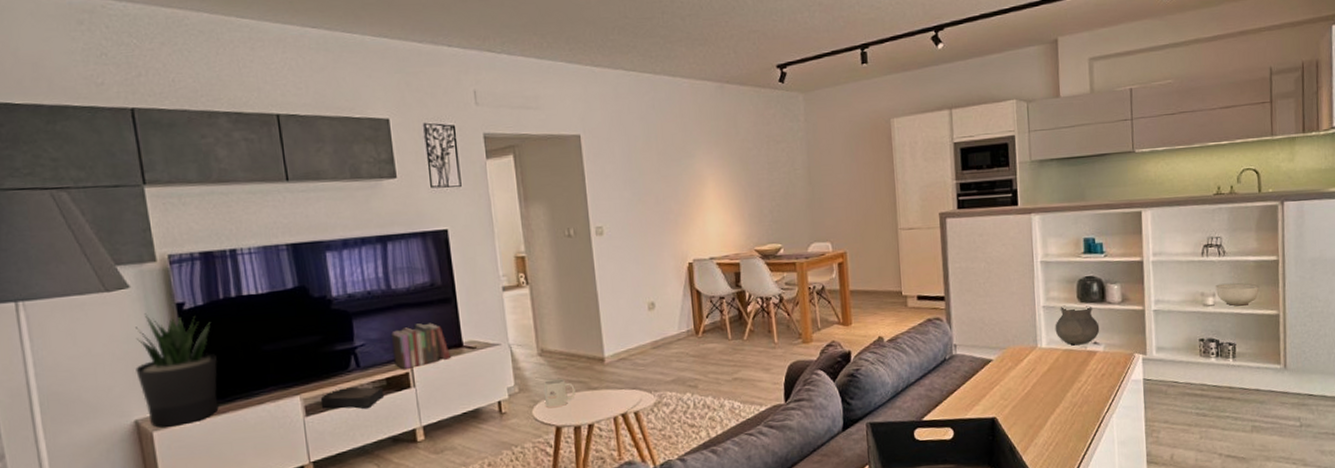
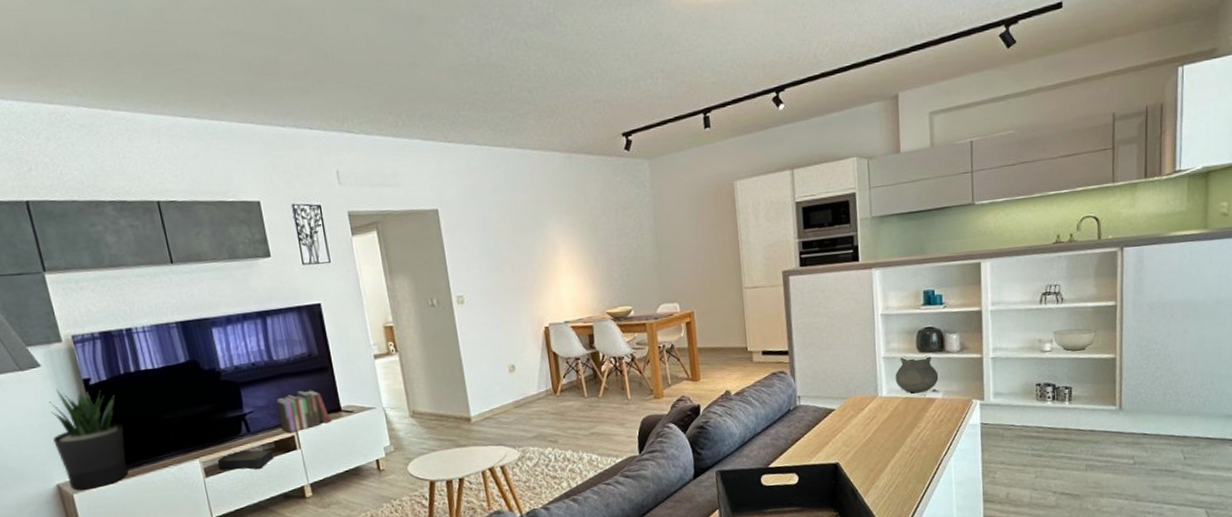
mug: present [543,379,576,409] -> none [416,438,446,465]

